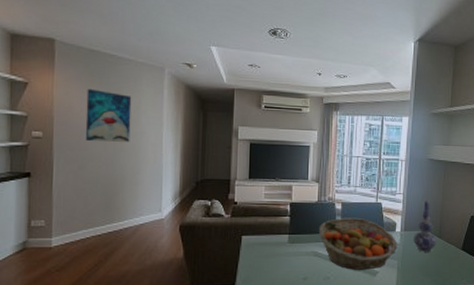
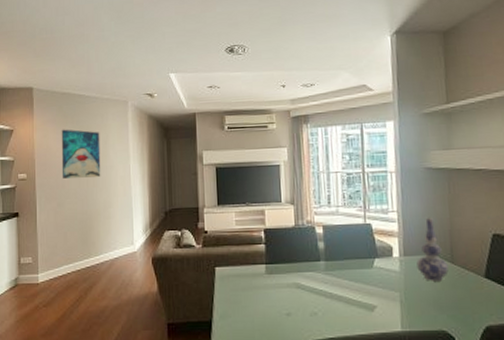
fruit basket: present [318,217,398,270] -> none [298,242,398,304]

